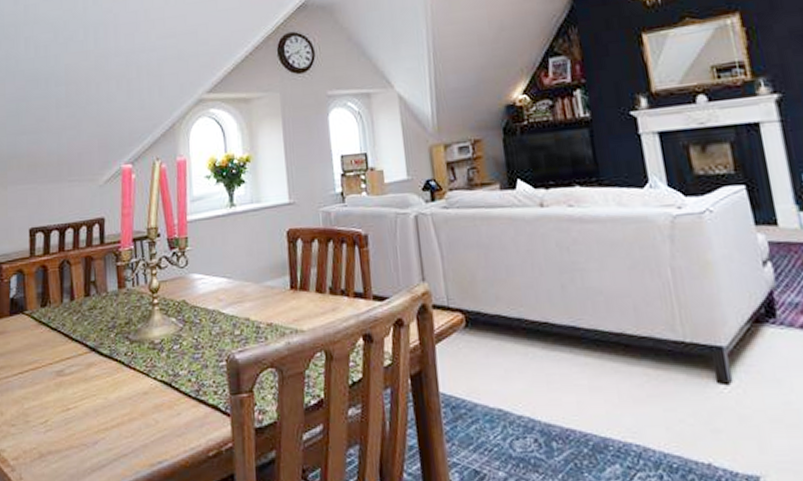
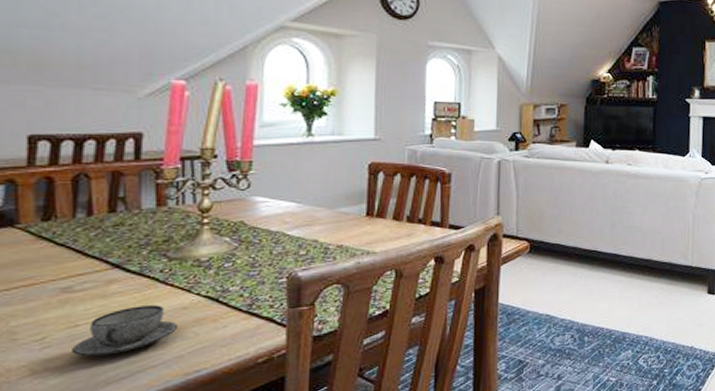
teacup: none [66,390,142,441] -> present [72,305,179,357]

